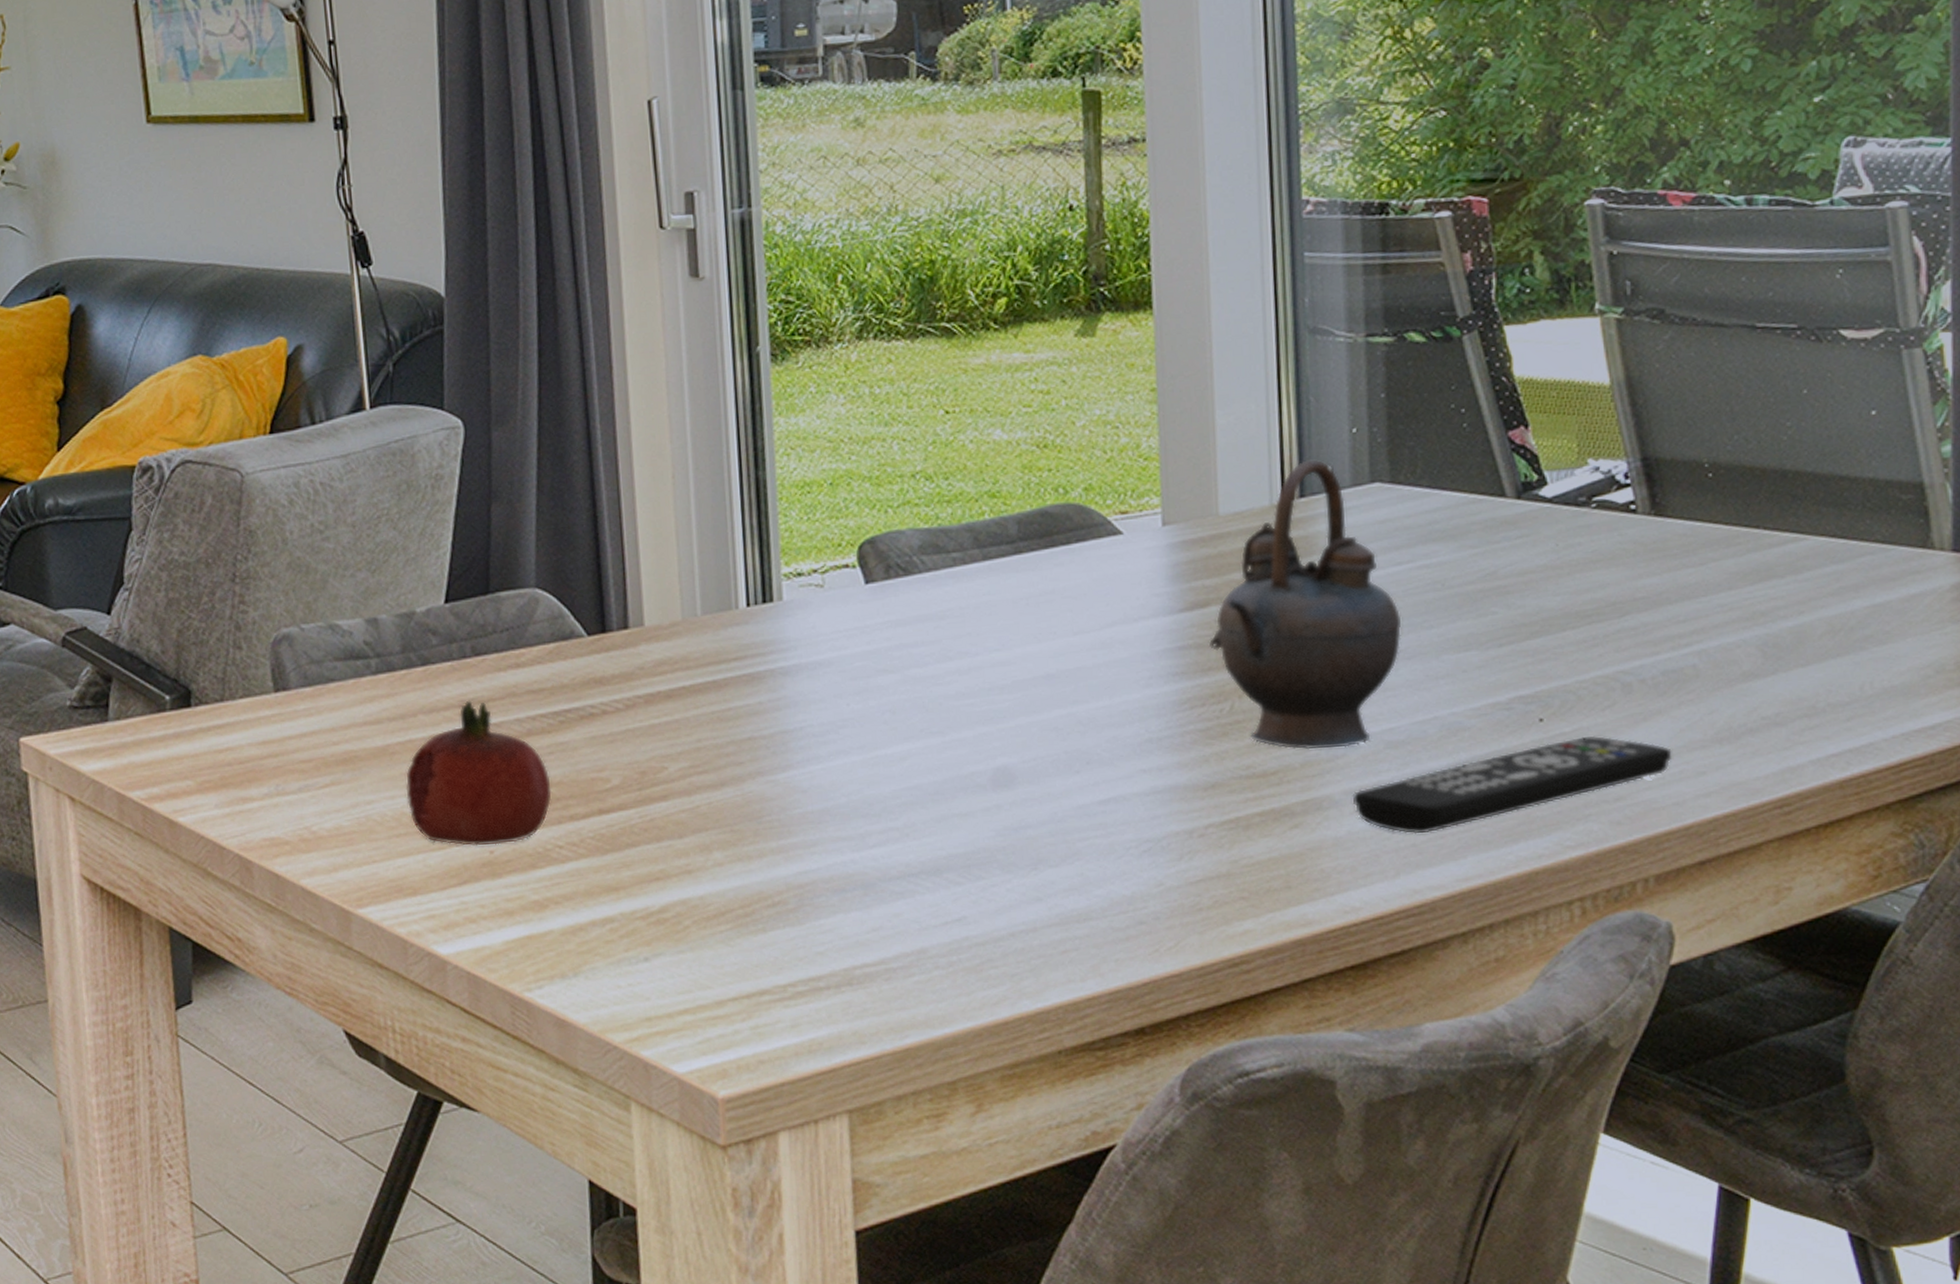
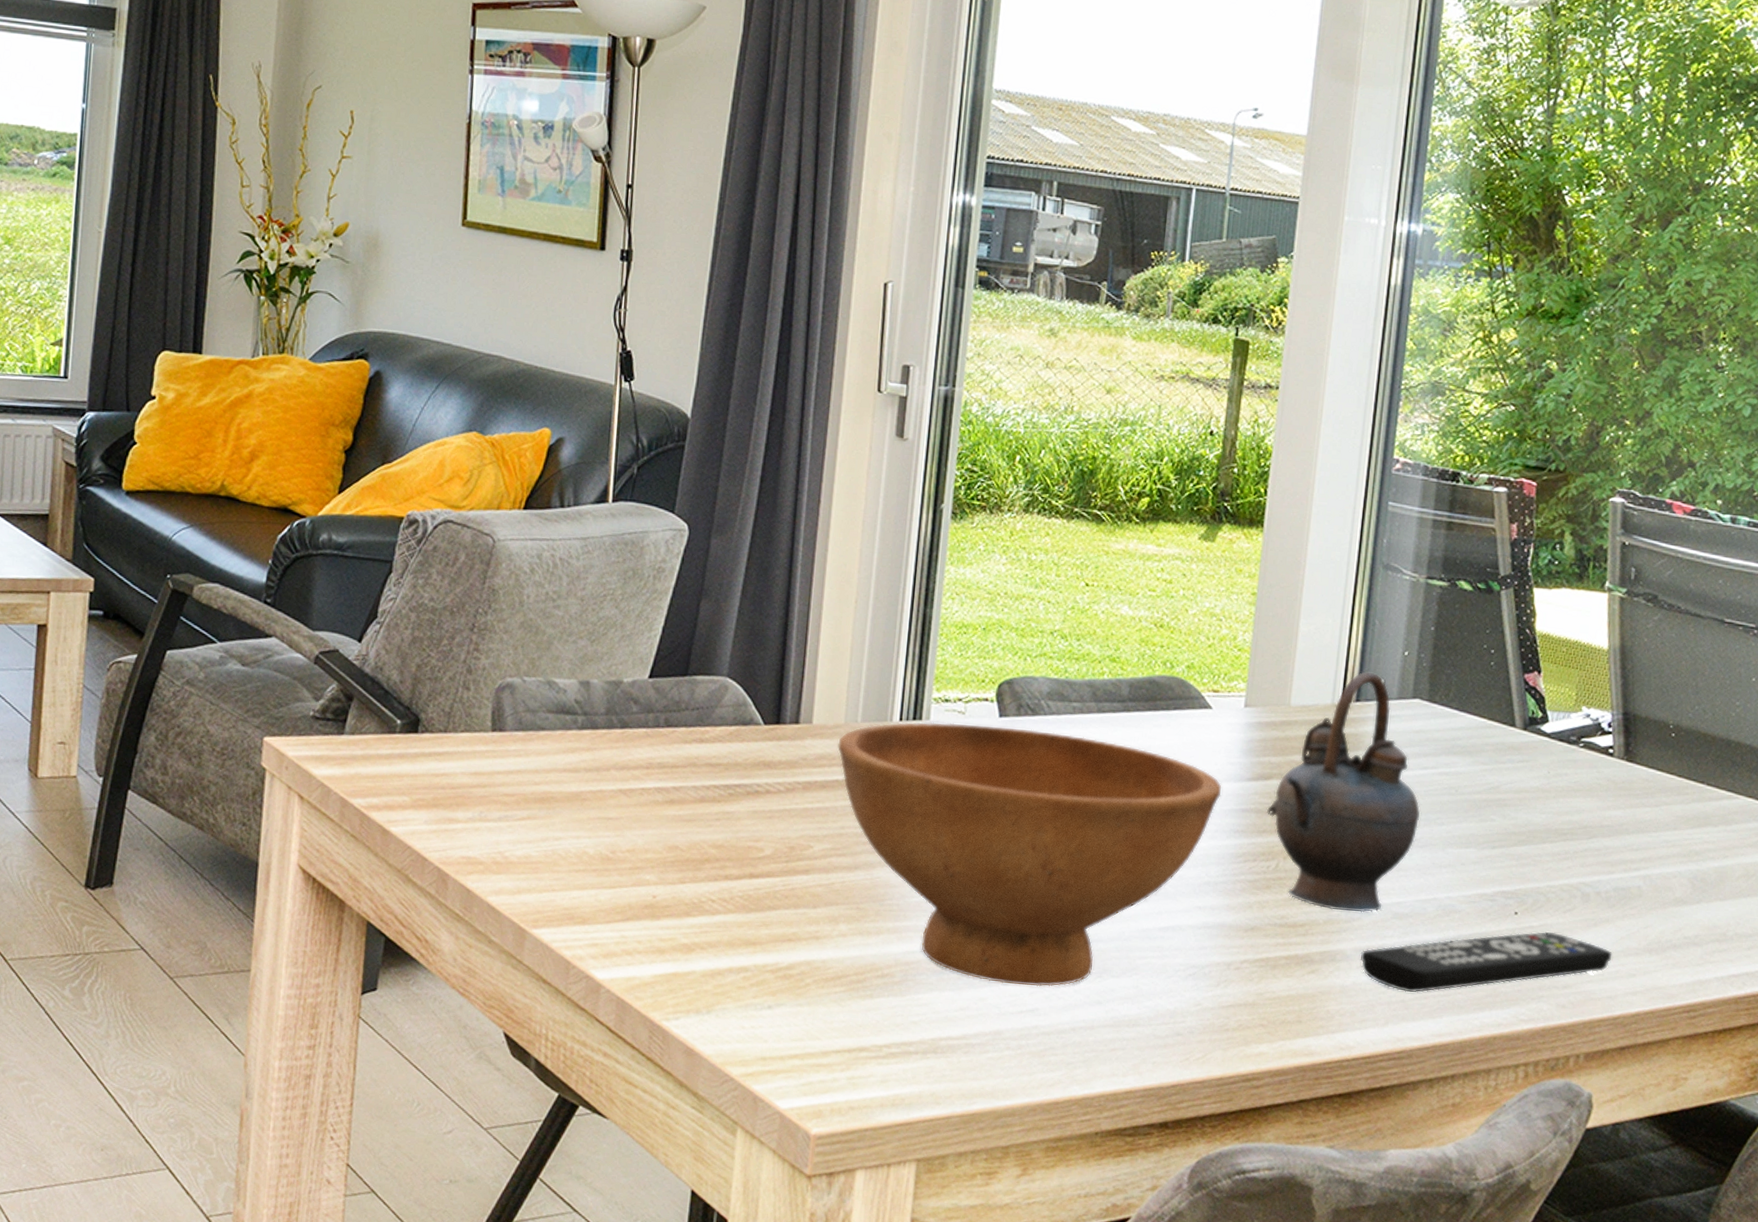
fruit: present [406,700,552,846] -> none [589,764,714,892]
bowl: none [678,591,1150,894] -> present [837,722,1222,987]

